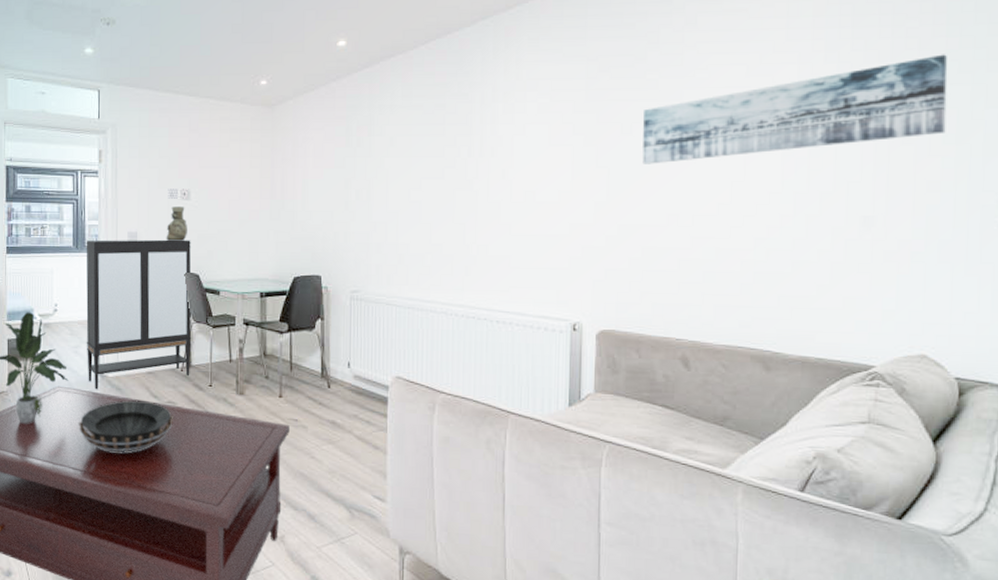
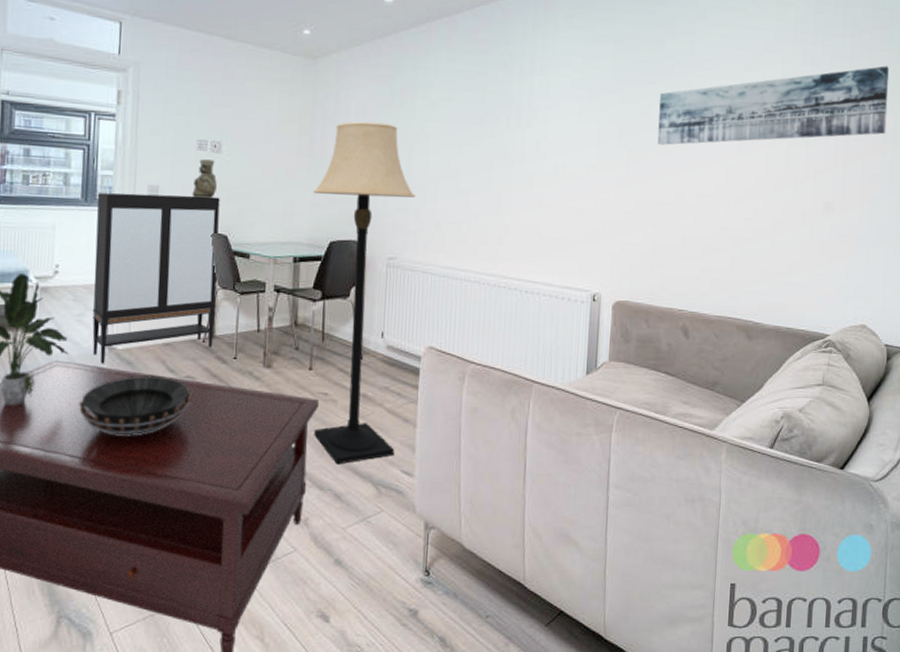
lamp: none [276,162,376,487] -> present [313,121,416,465]

